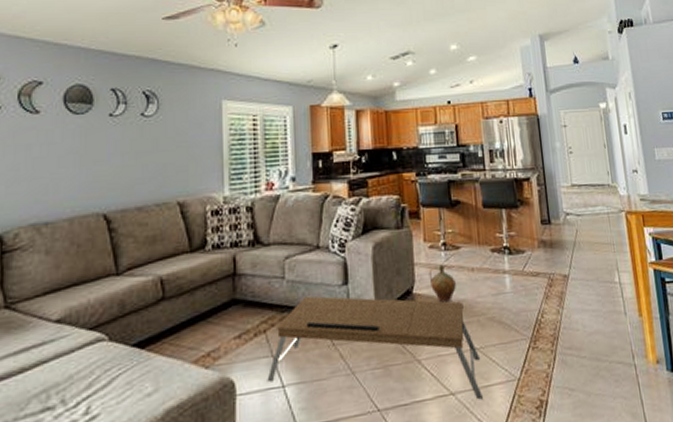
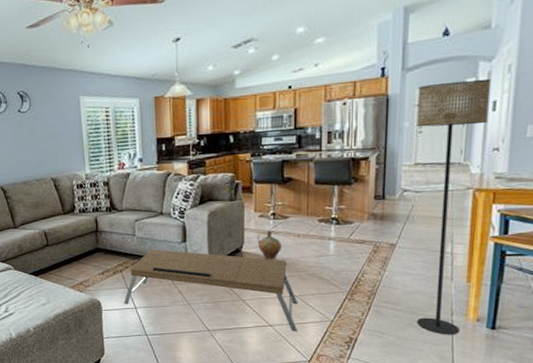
floor lamp: none [562,104,644,385] -> present [416,78,491,335]

